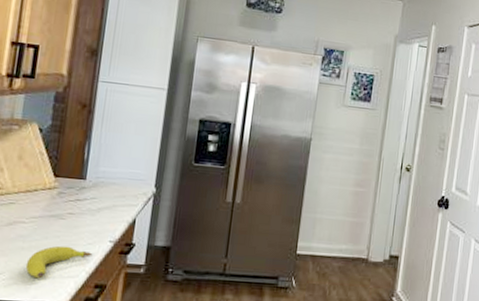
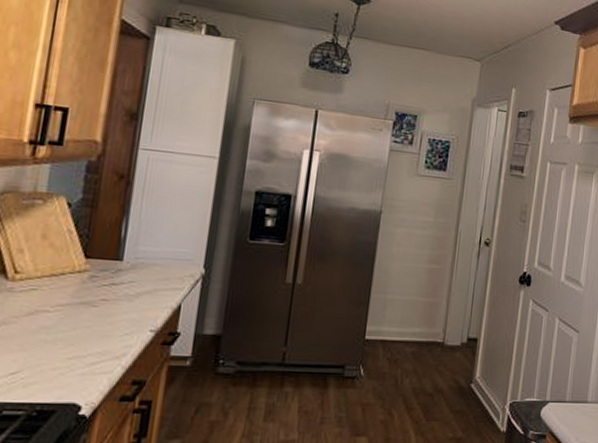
fruit: present [25,245,93,279] -> none [48,337,130,376]

